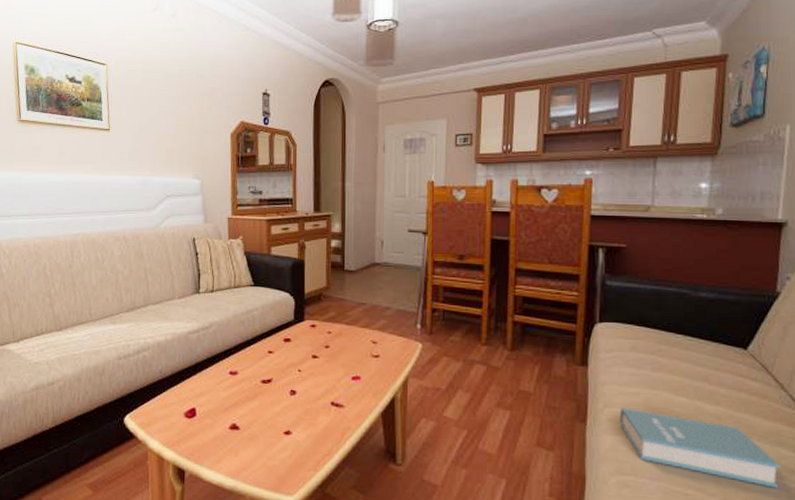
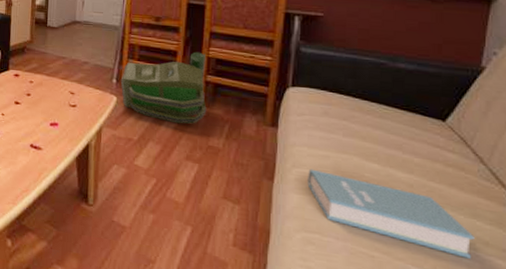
backpack: none [425,290,516,369] -> present [120,52,207,124]

